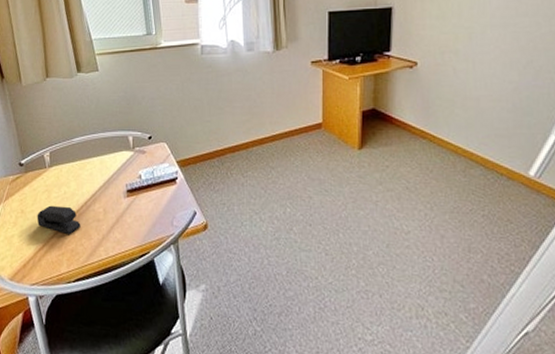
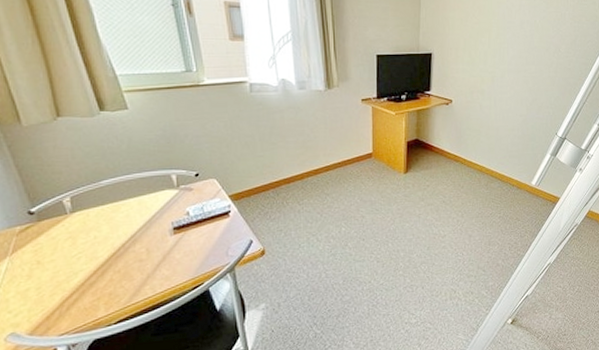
stapler: present [37,205,81,235] -> none [59,251,119,280]

